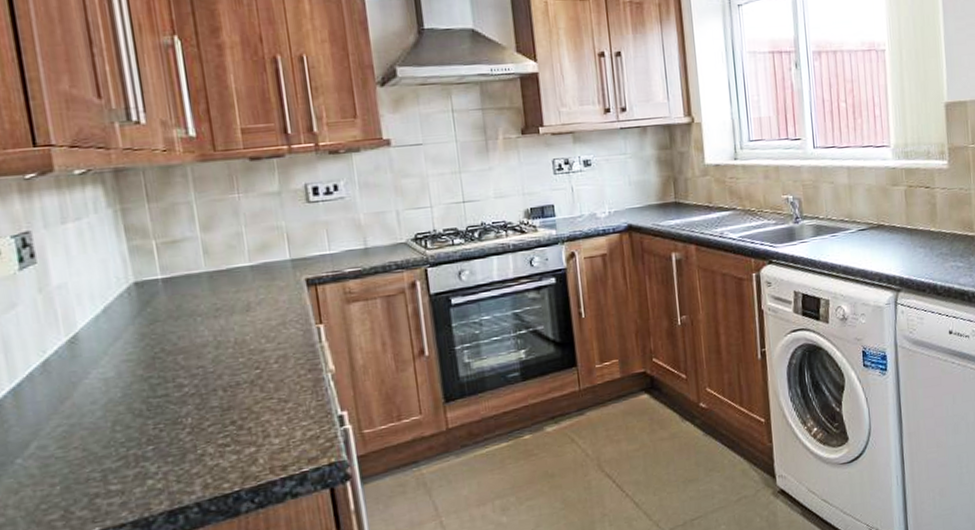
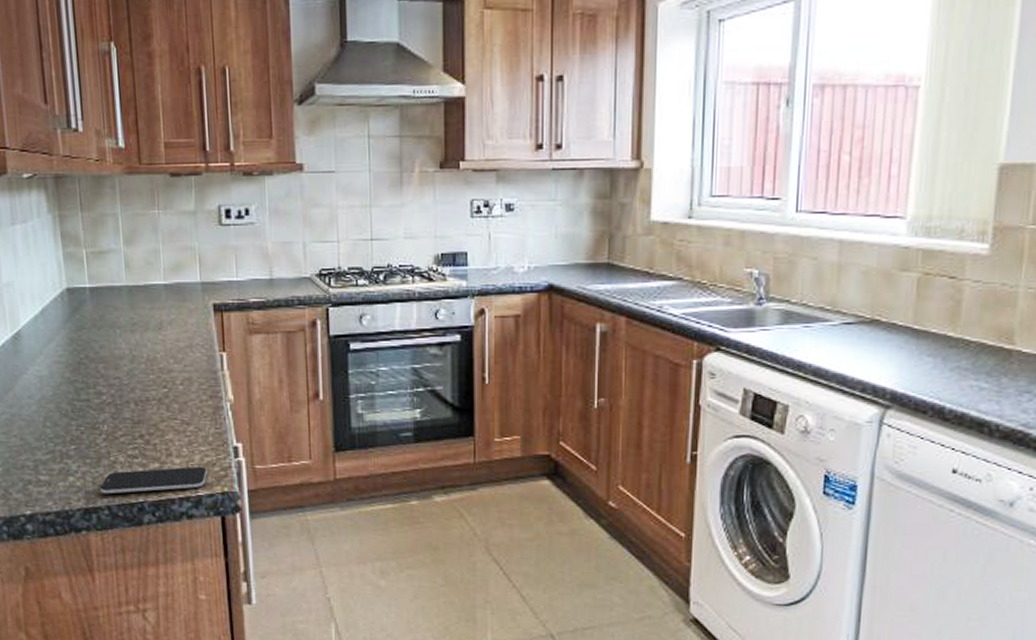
smartphone: none [187,442,311,492] -> present [100,467,207,495]

